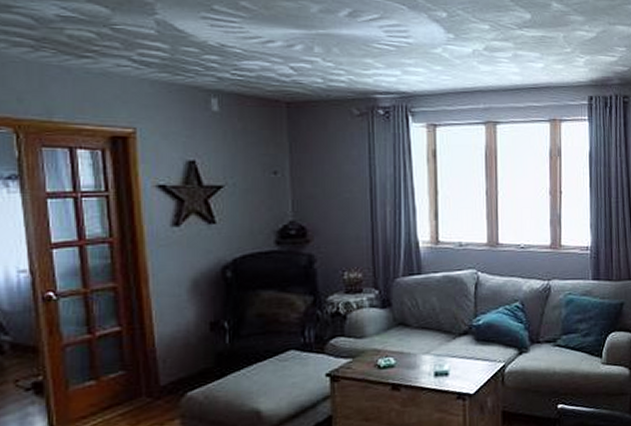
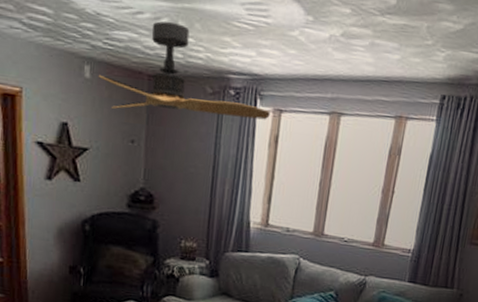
ceiling fan: none [228,48,424,142] -> present [98,21,270,120]

